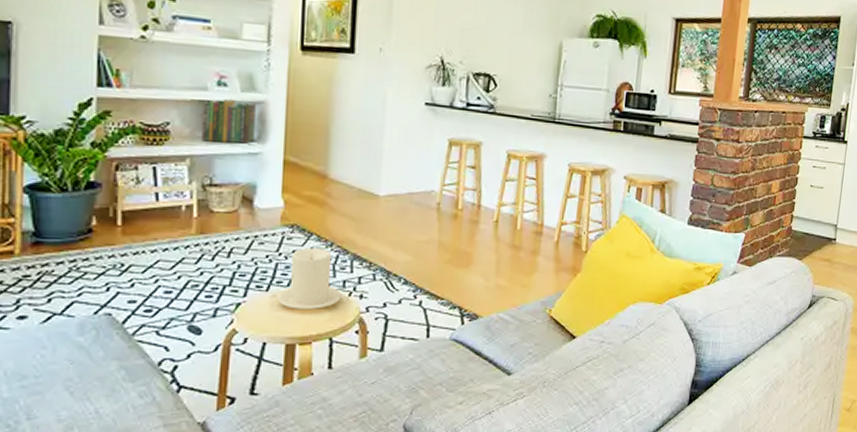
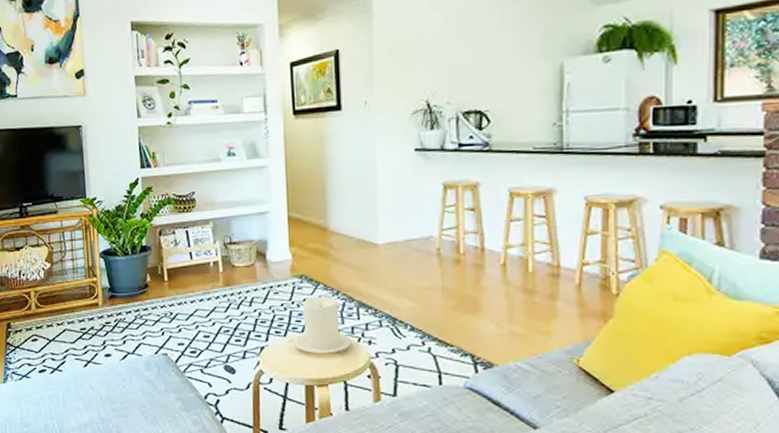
books: present [200,98,257,144] -> none [217,166,263,206]

